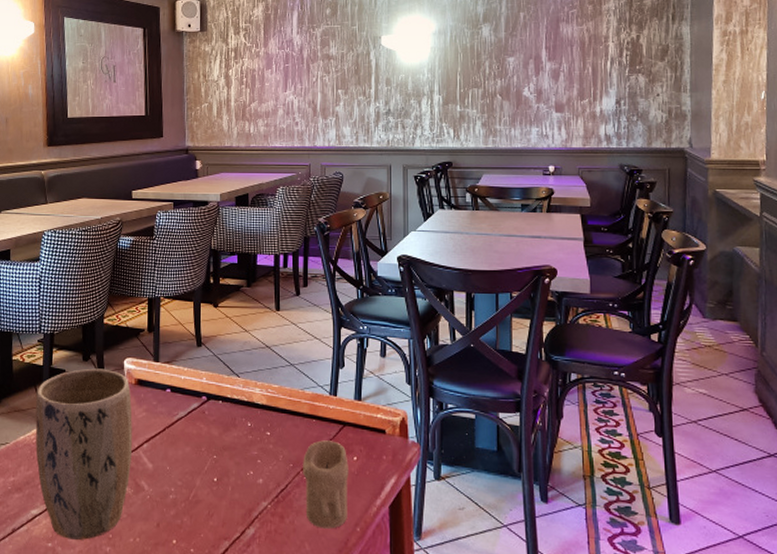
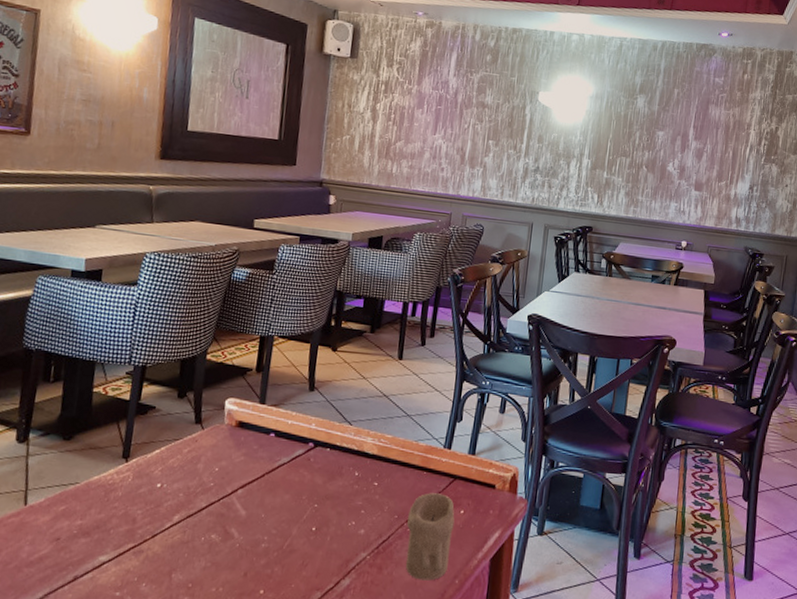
plant pot: present [35,368,133,540] -> none [111,406,230,589]

